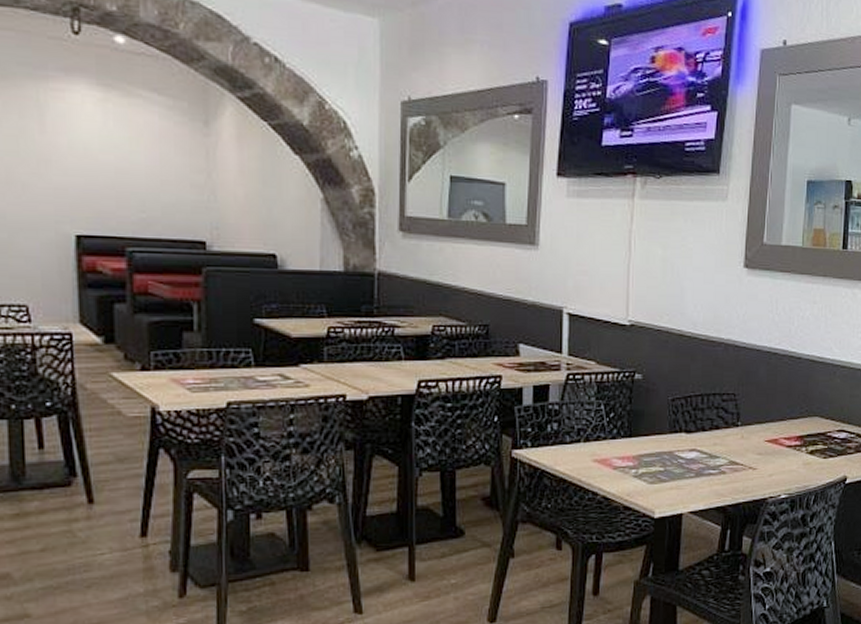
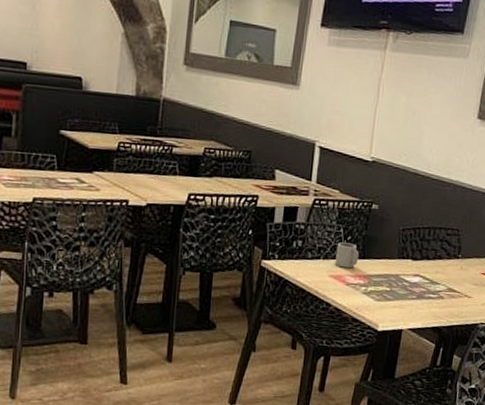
cup: none [598,421,626,450] -> present [335,242,360,268]

